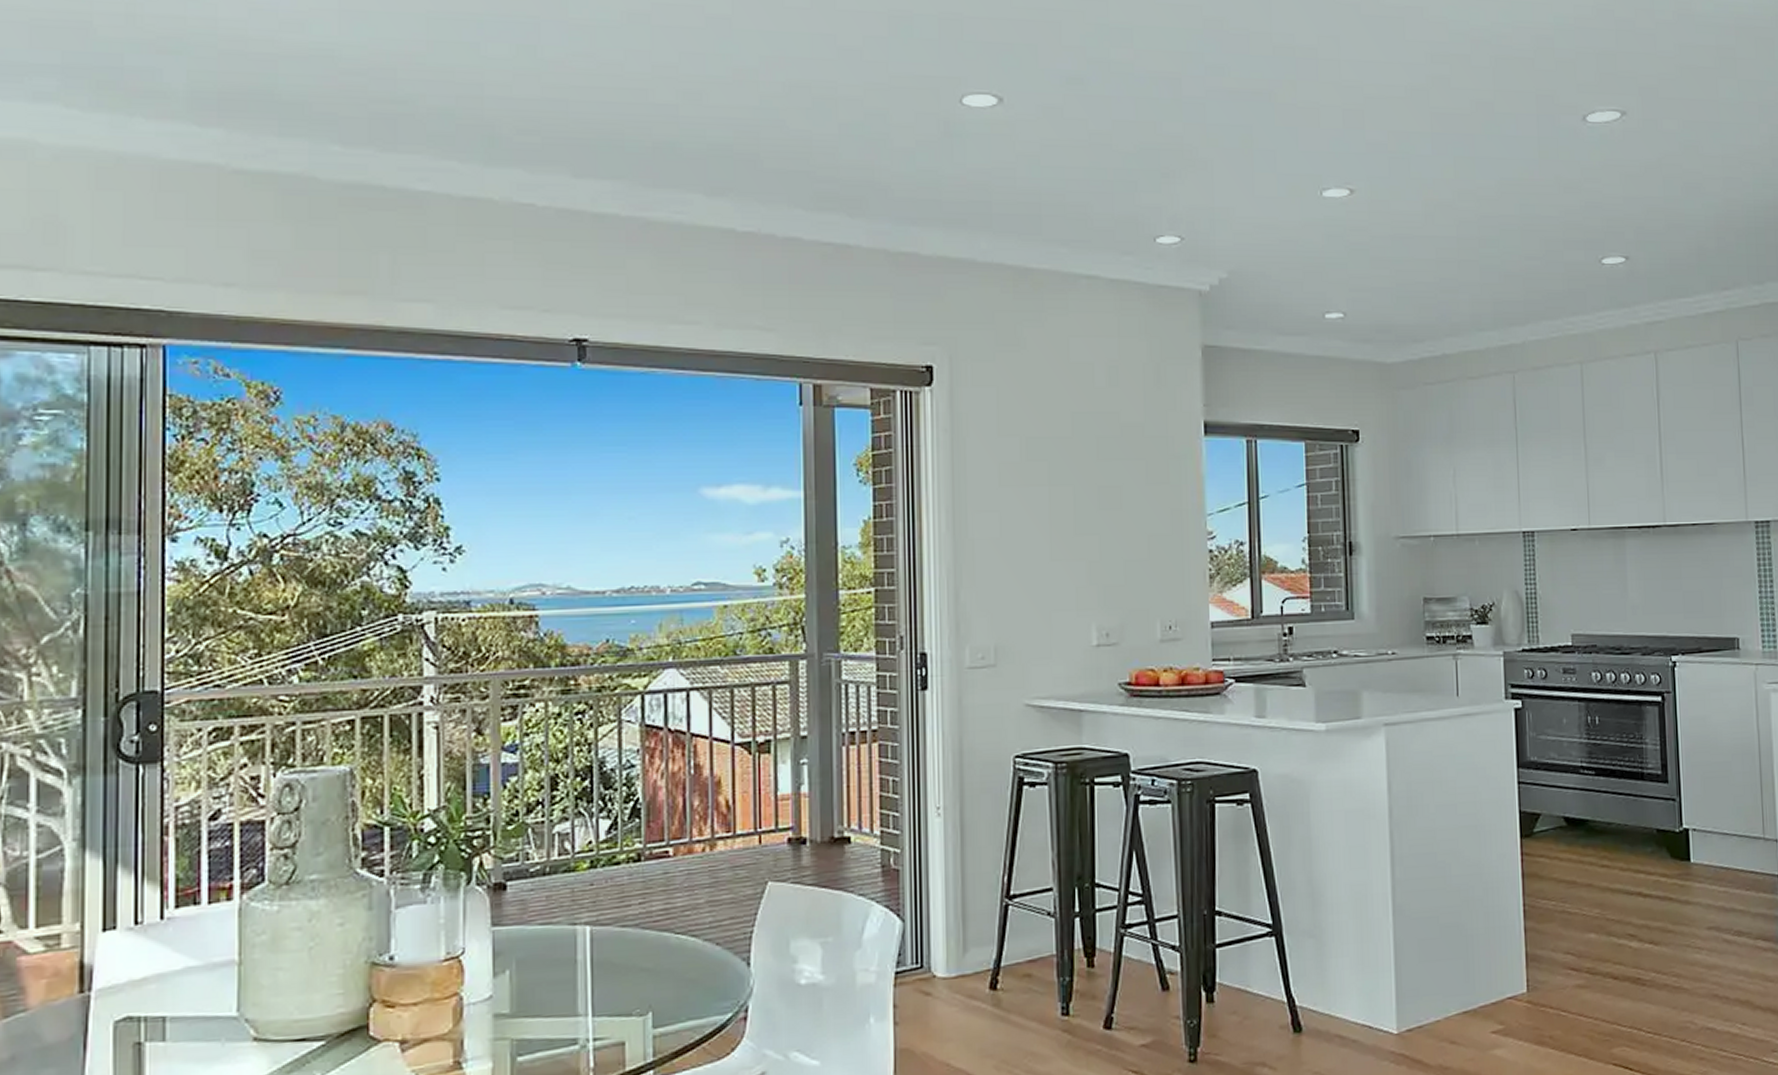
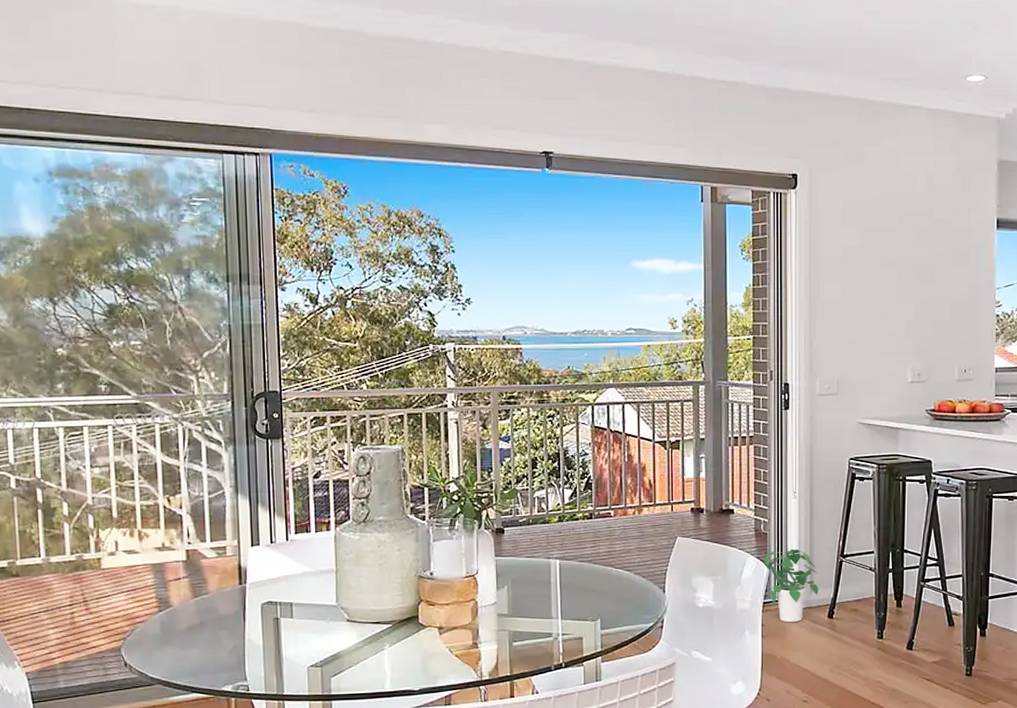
potted plant: none [891,889,975,1001] -> present [761,548,819,623]

